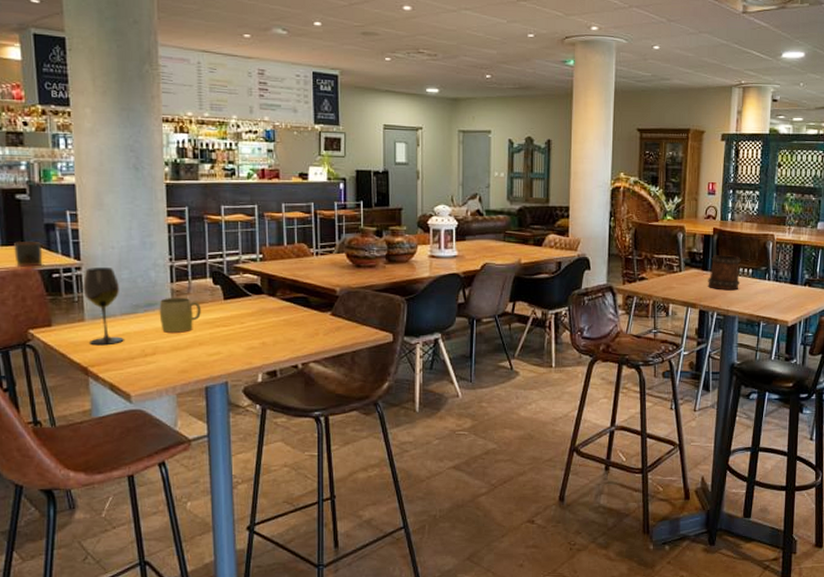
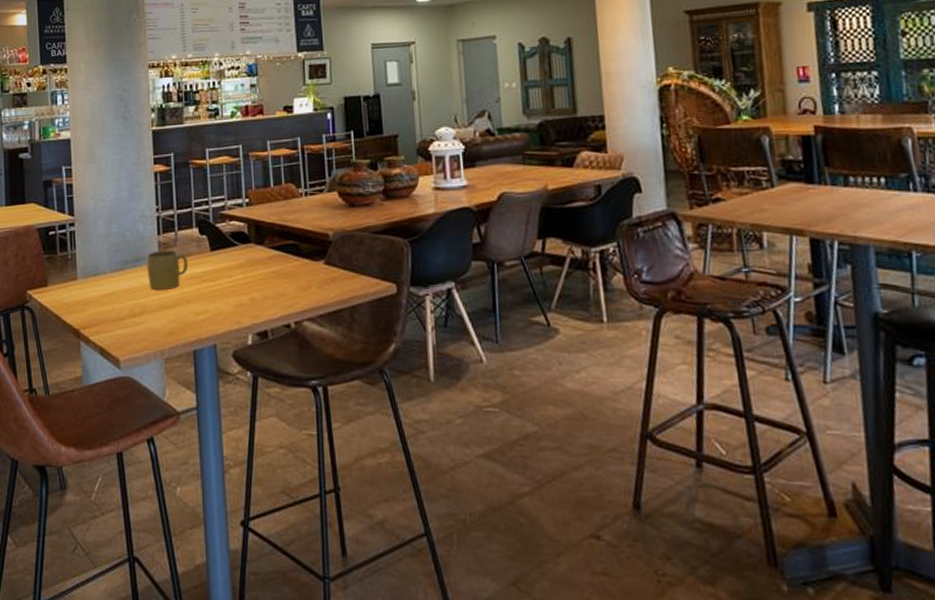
mug: present [13,240,43,267] -> none [15,199,41,226]
wineglass: present [81,268,124,344] -> none [75,222,113,305]
beer mug: present [708,254,741,291] -> none [816,159,869,210]

